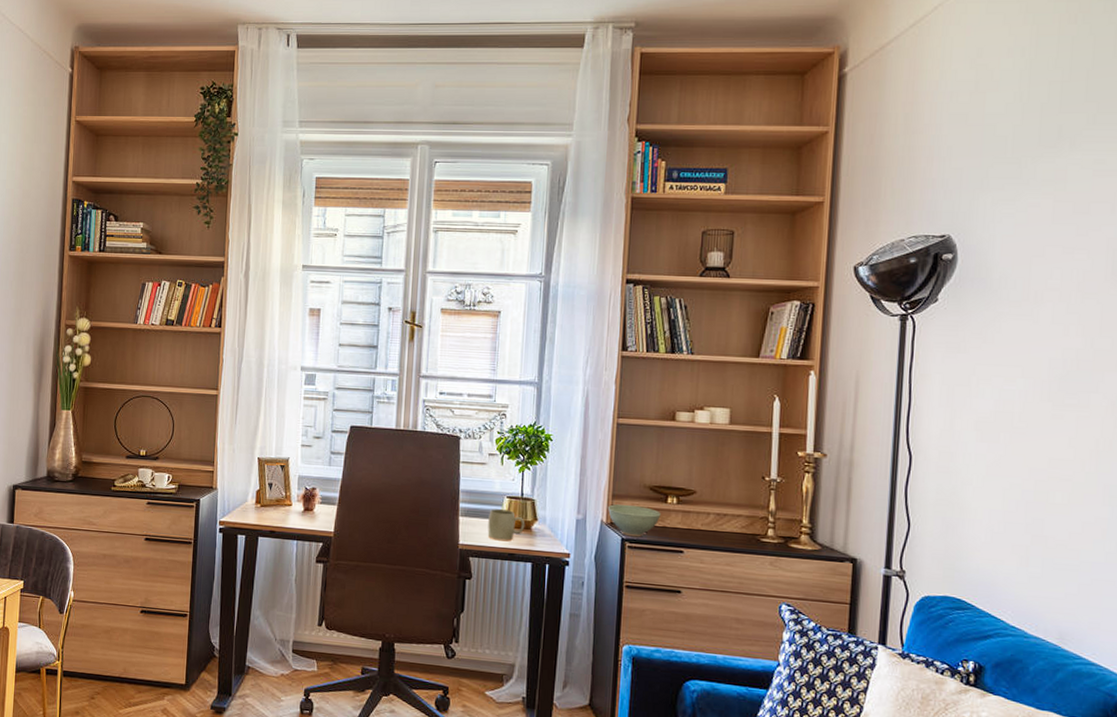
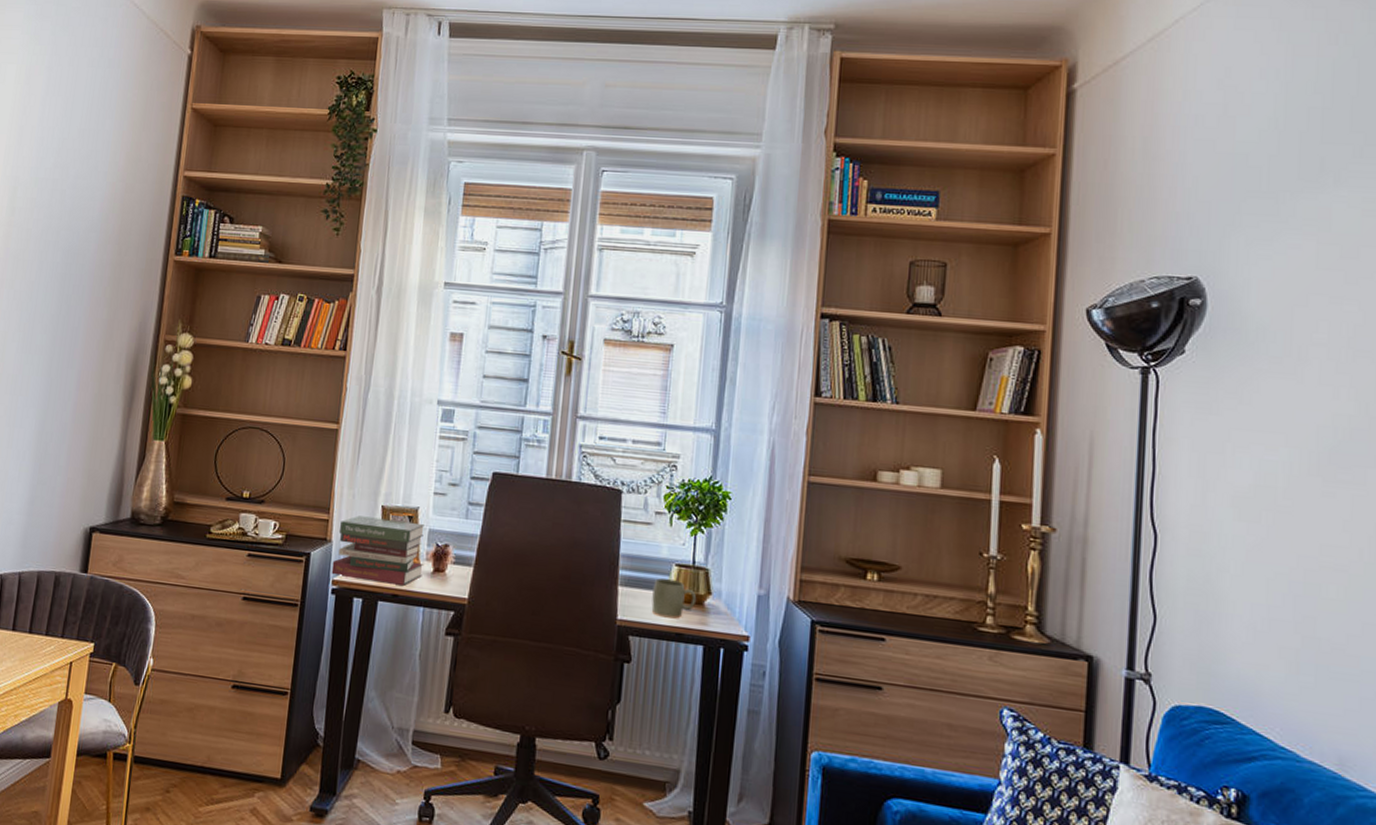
books: none [218,467,295,523] -> present [331,515,425,586]
bowl: present [607,504,661,538] -> none [795,579,859,620]

